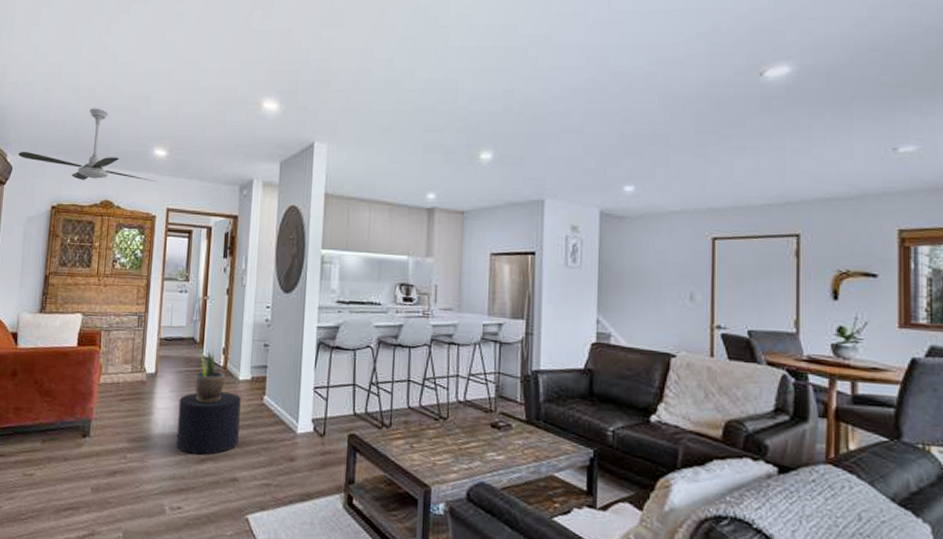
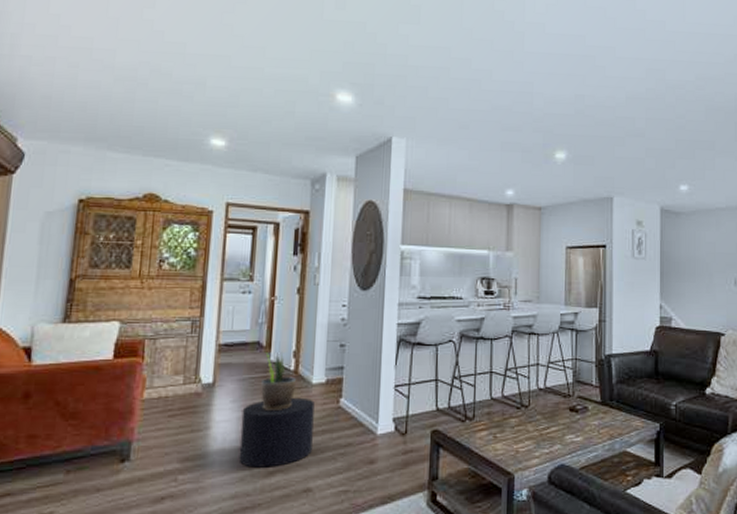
ceiling fan: present [18,108,157,182] -> none [32,90,214,174]

